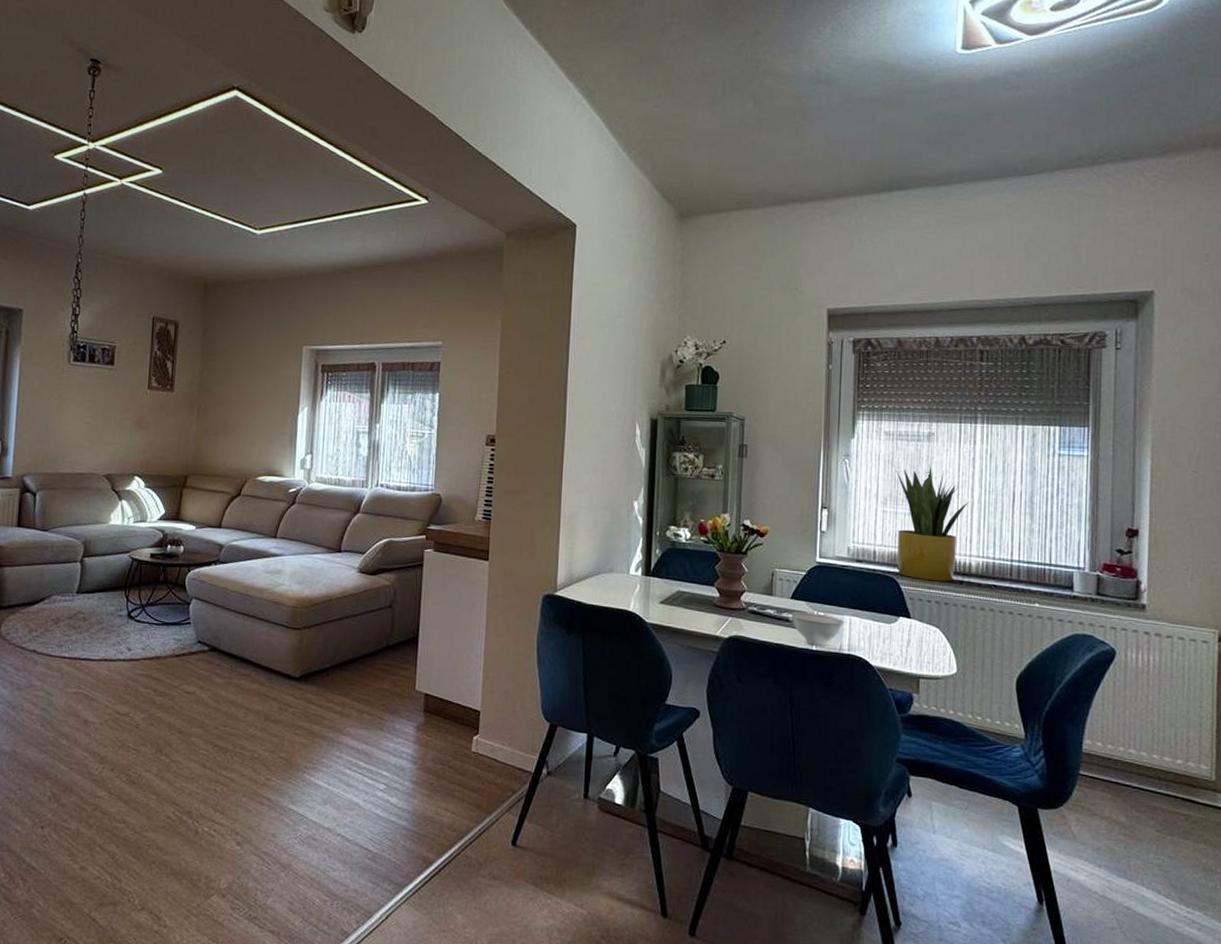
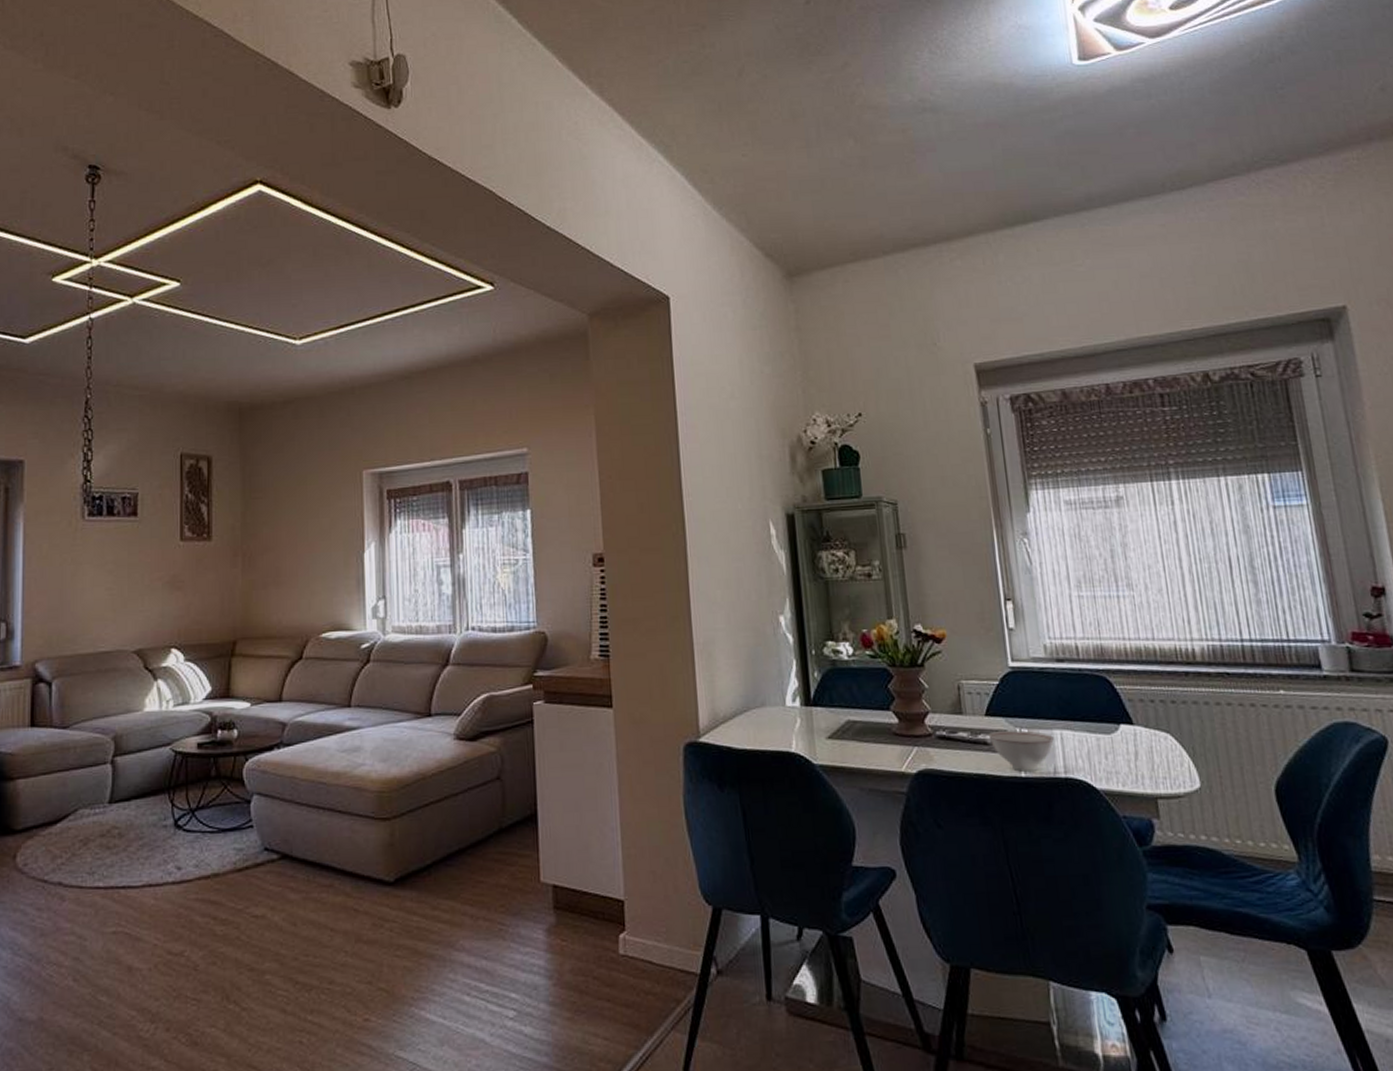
planter: present [896,465,970,582] -> none [1086,535,1179,676]

